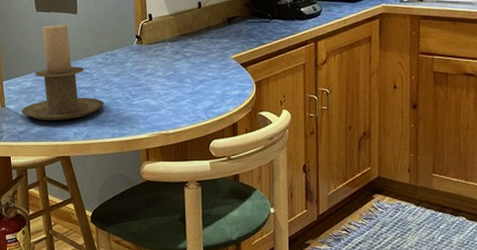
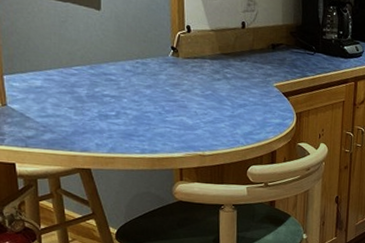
candle holder: present [21,25,104,121] -> none [28,18,133,129]

